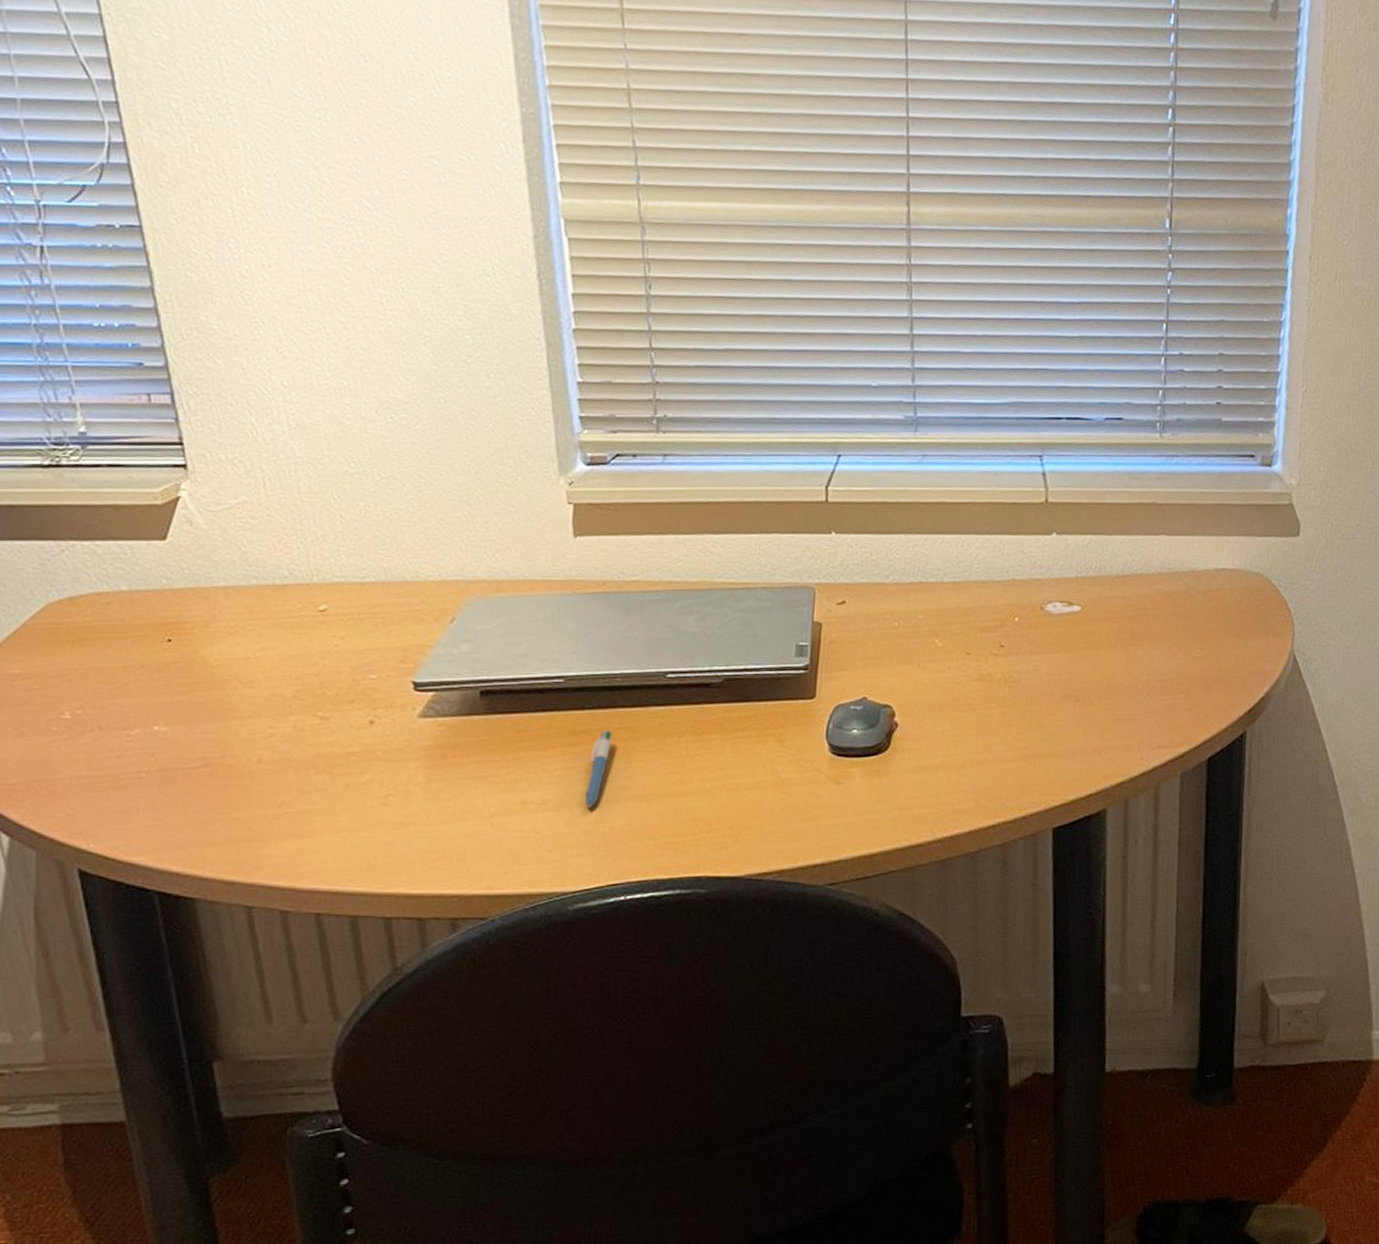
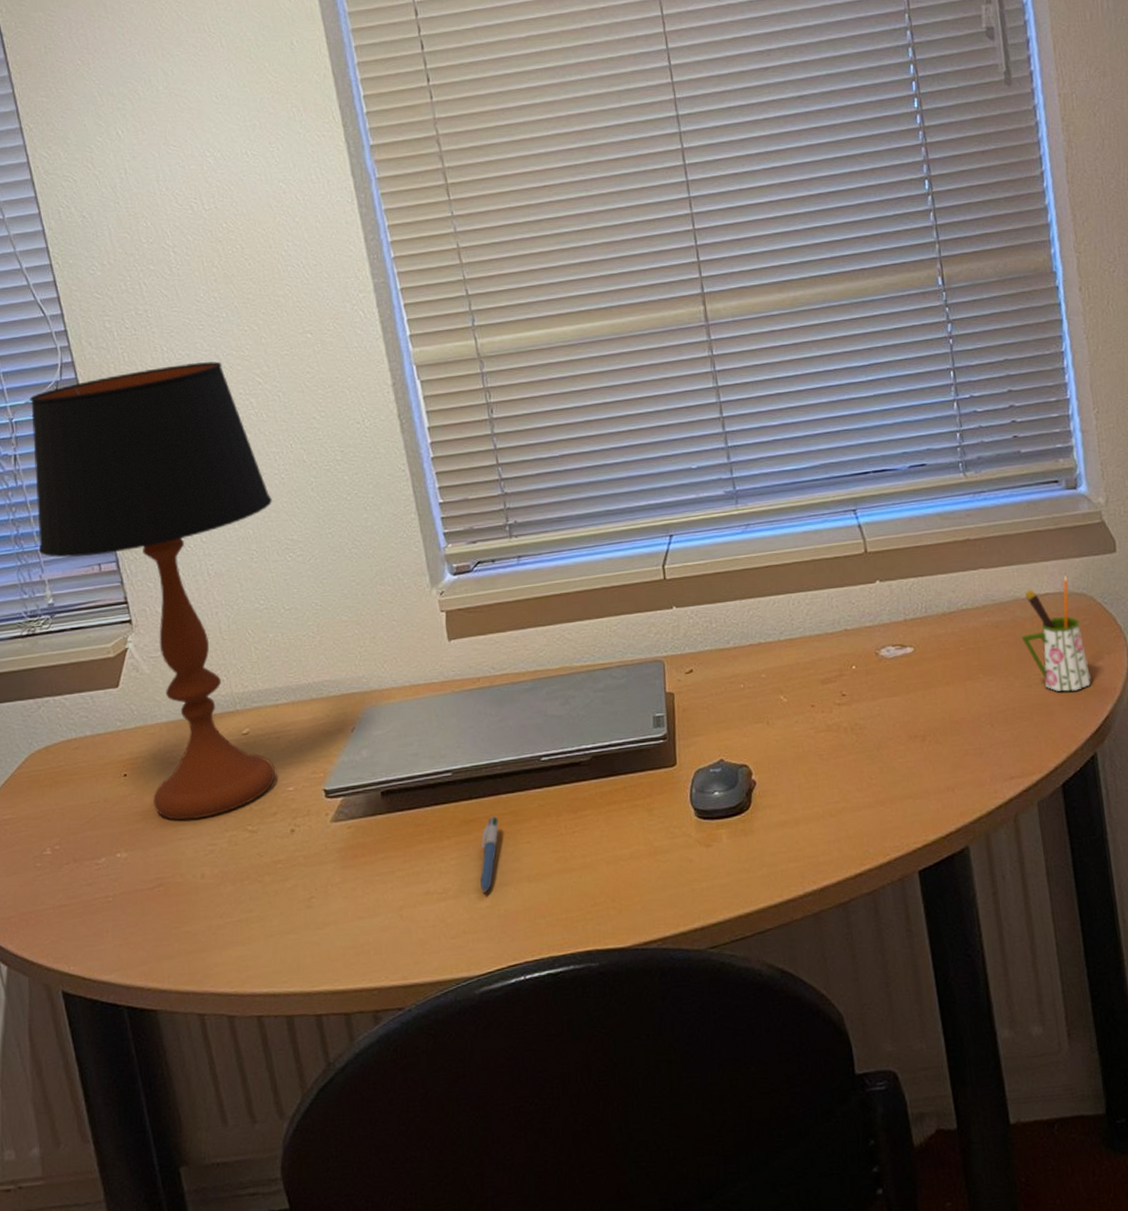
table lamp: none [64,168,374,698] -> present [30,361,275,820]
pen holder: none [1191,550,1253,669] -> present [1021,573,1091,692]

